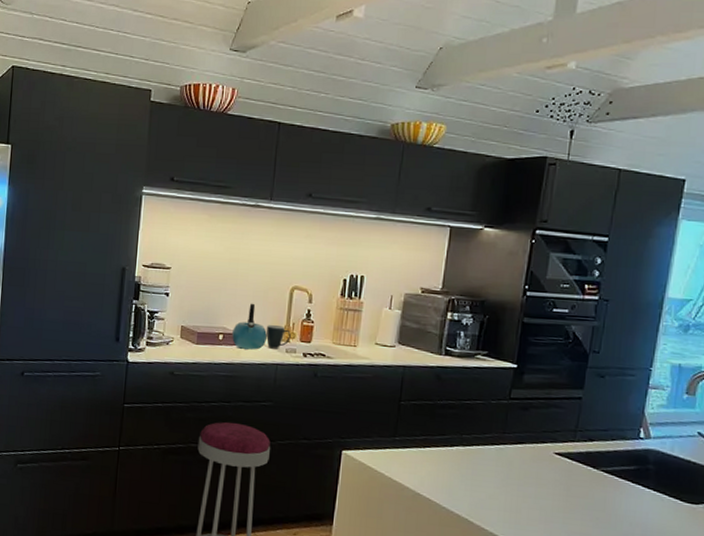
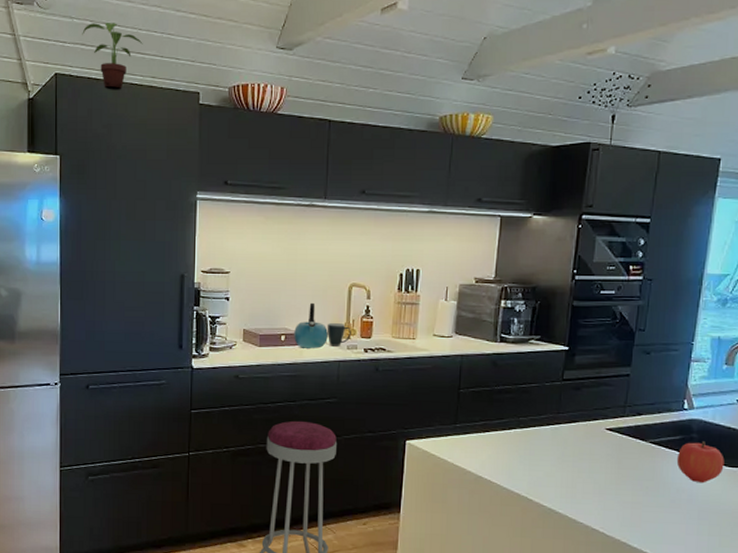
potted plant: none [41,19,99,84] -> present [82,23,143,90]
fruit: none [630,473,683,519] -> present [676,441,725,483]

